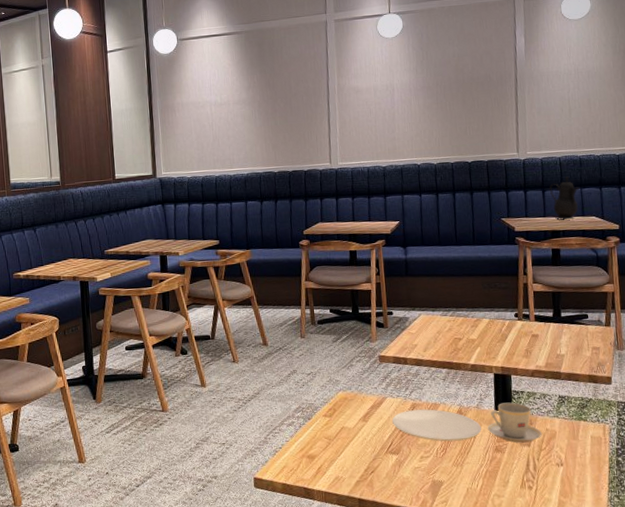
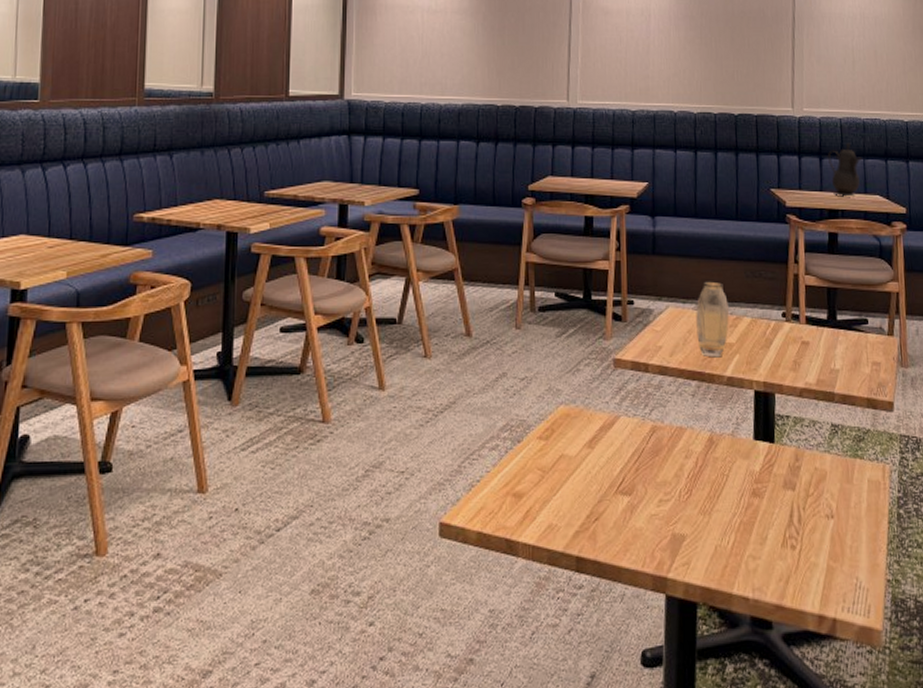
plate: present [392,409,482,442] -> none [626,434,736,480]
vase: none [443,293,471,351] -> present [696,281,729,358]
teacup: present [487,402,542,443] -> none [743,429,810,486]

